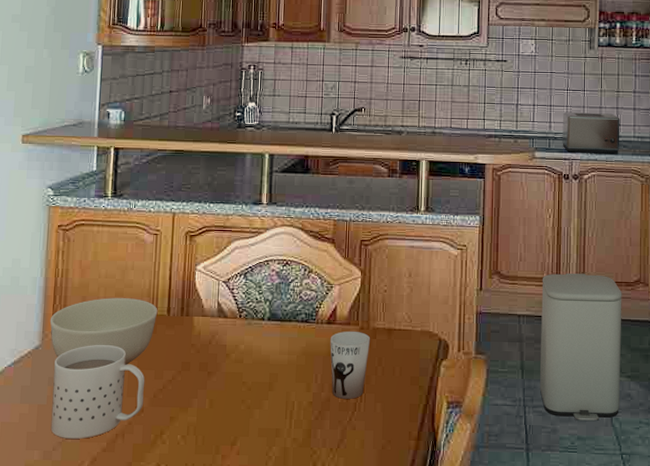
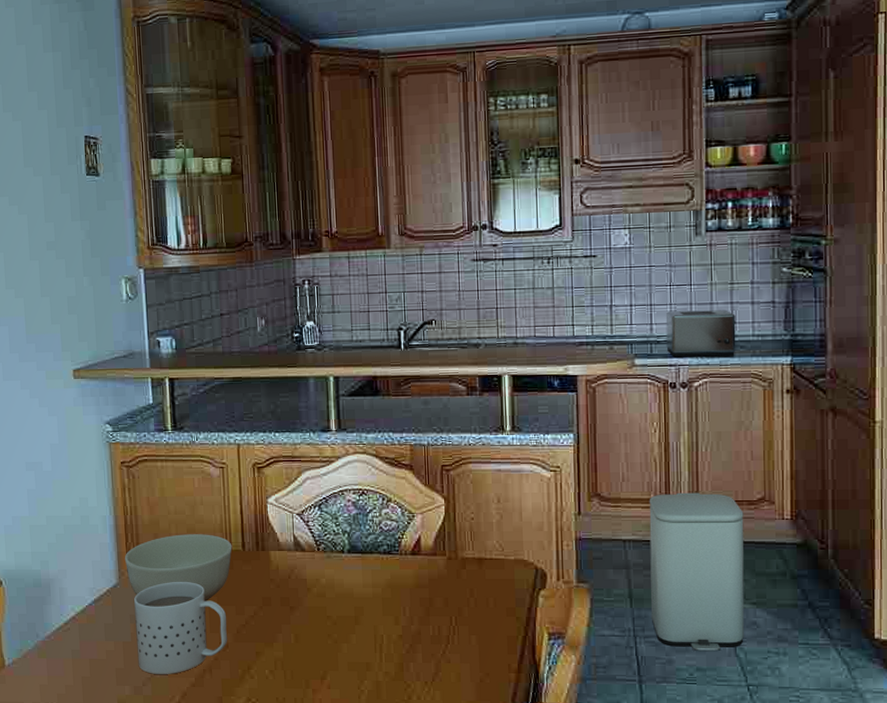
cup: present [330,330,370,399] -> none [416,561,459,632]

